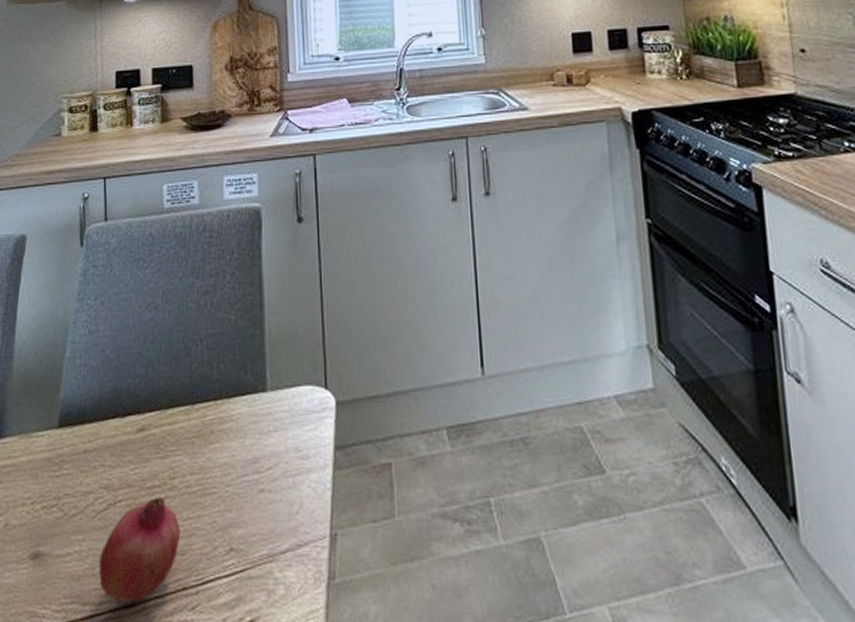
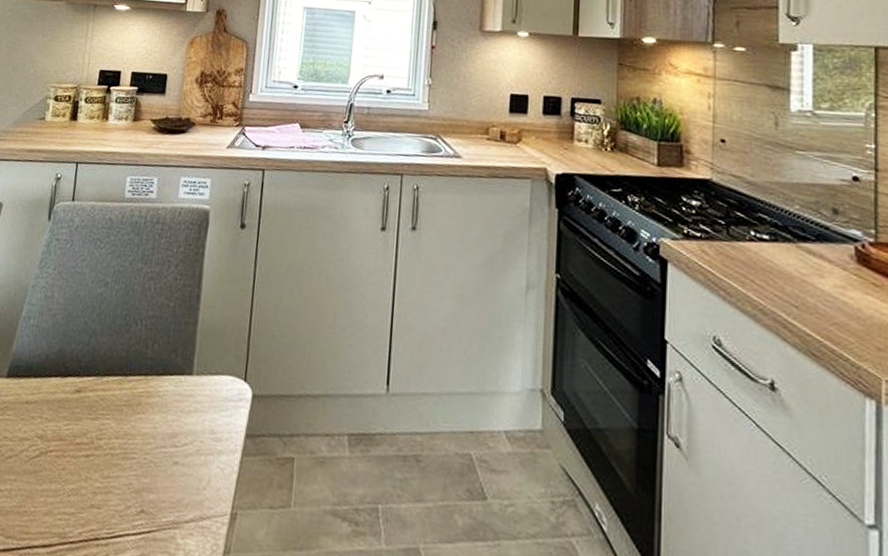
fruit: present [99,497,181,602] -> none [23,453,101,543]

